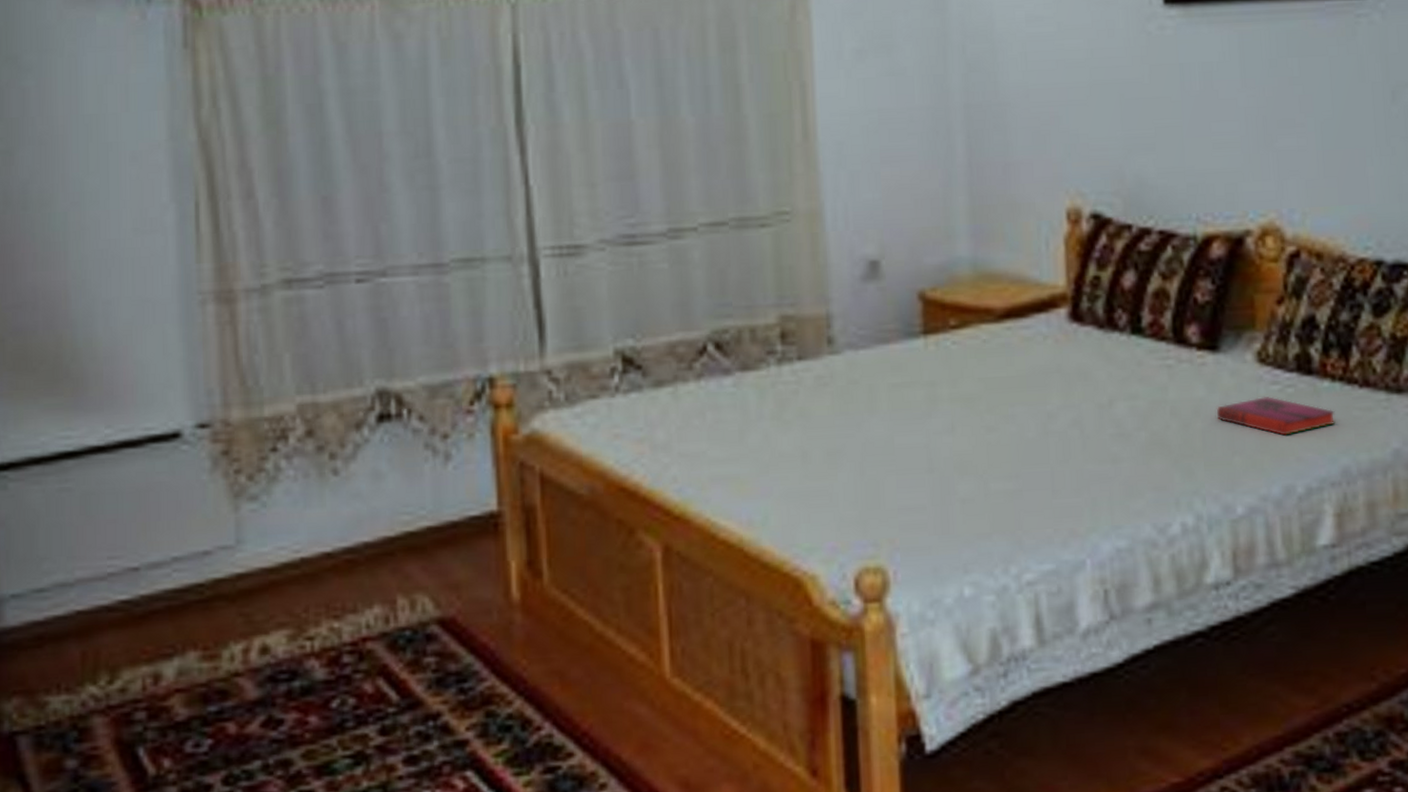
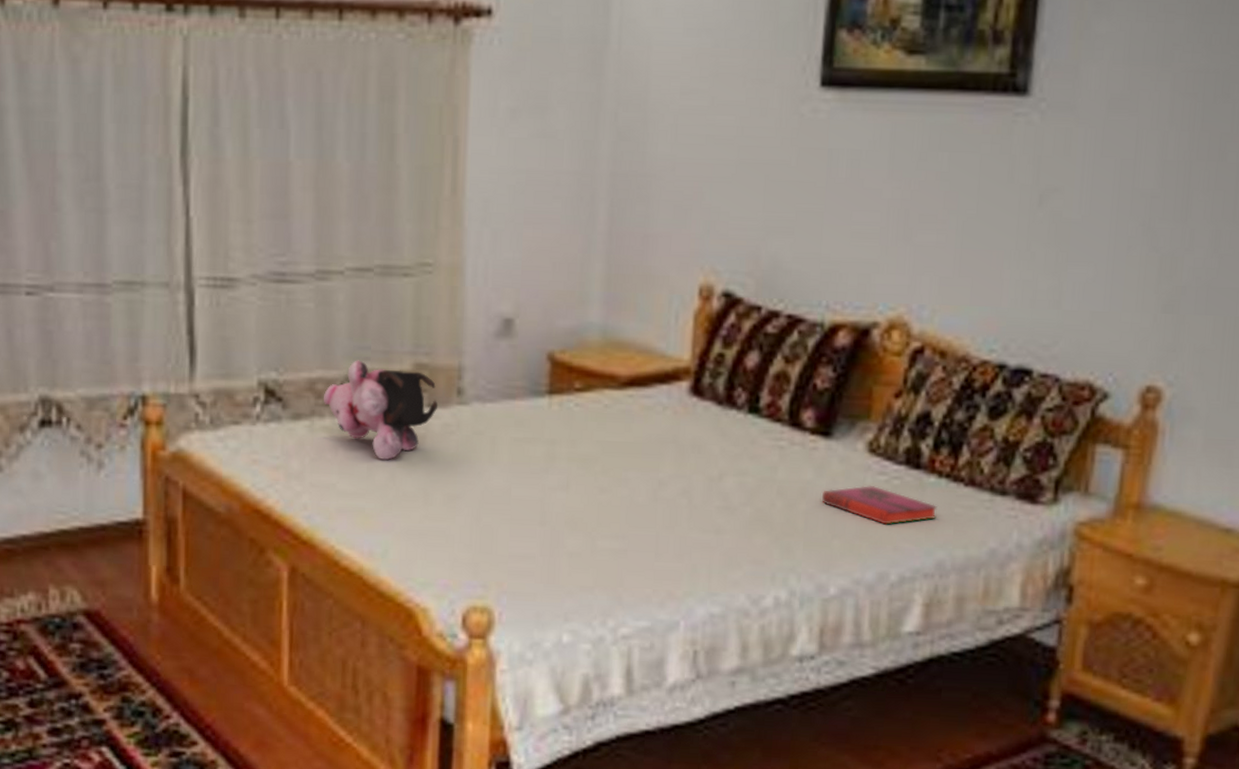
stuffed bear: none [685,318,808,422] -> present [323,360,438,461]

